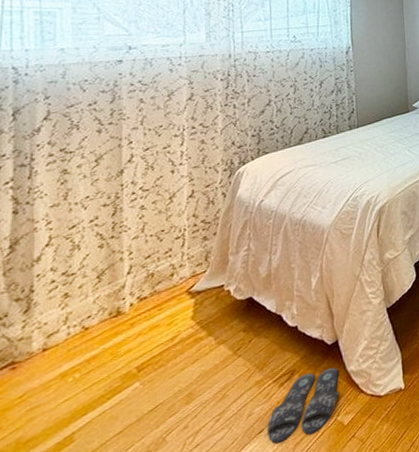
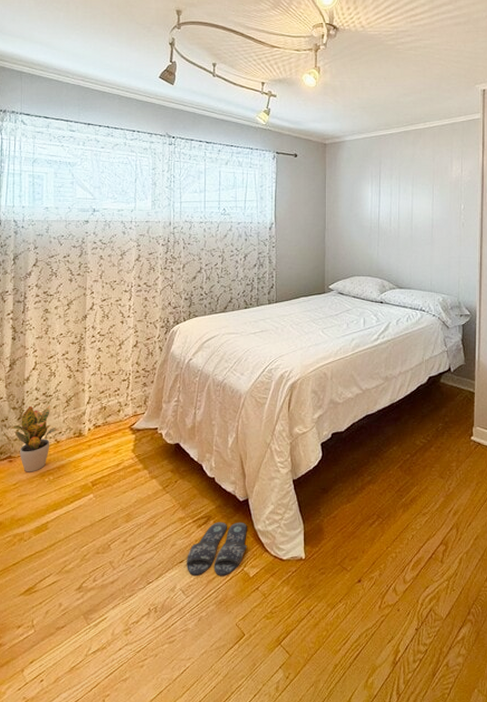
potted plant: none [11,286,88,378] -> present [10,405,59,472]

